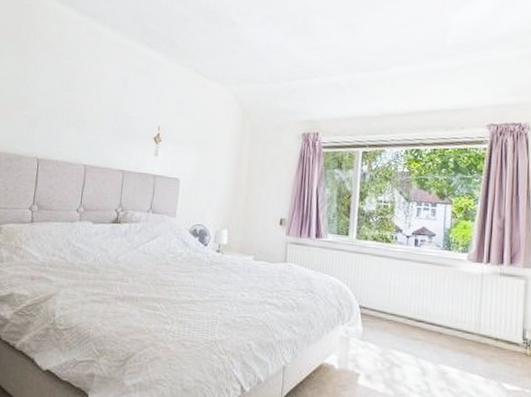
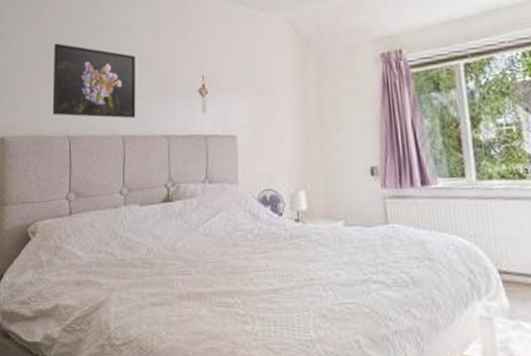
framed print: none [25,78,104,152] -> present [52,43,136,119]

